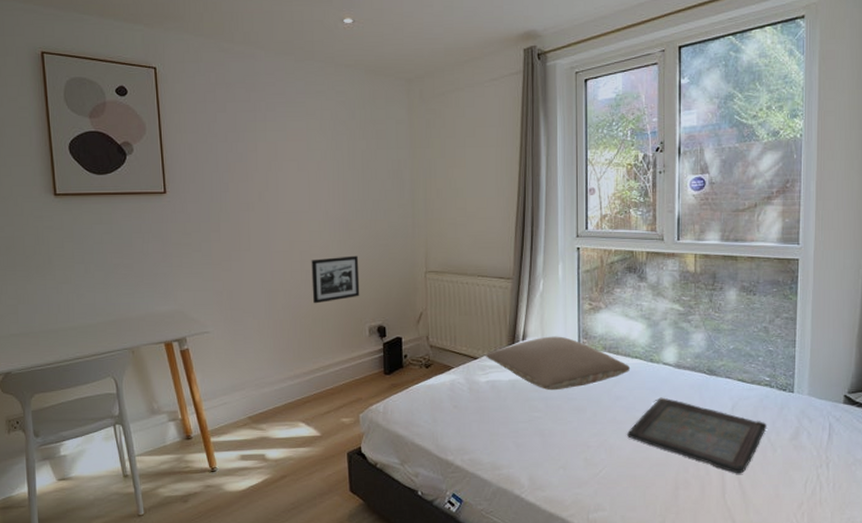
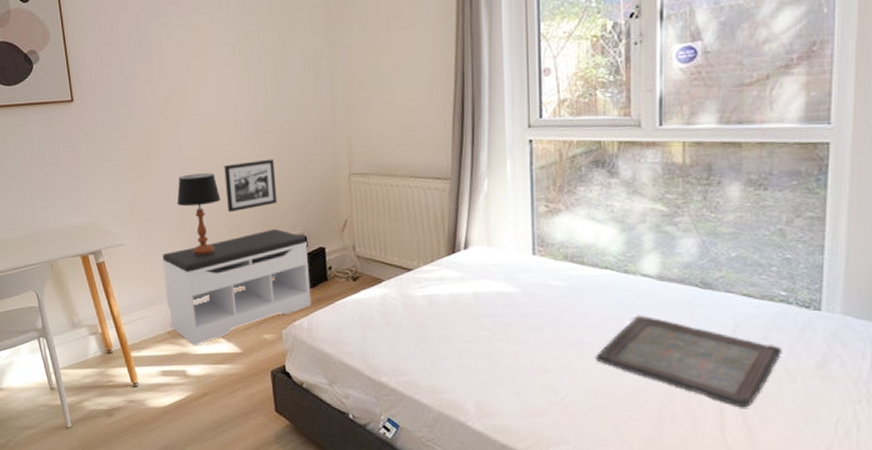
bench: none [246,320,388,430] -> present [161,229,312,346]
table lamp: none [264,266,307,343] -> present [177,173,221,255]
pillow: present [485,336,631,391] -> none [420,244,599,306]

